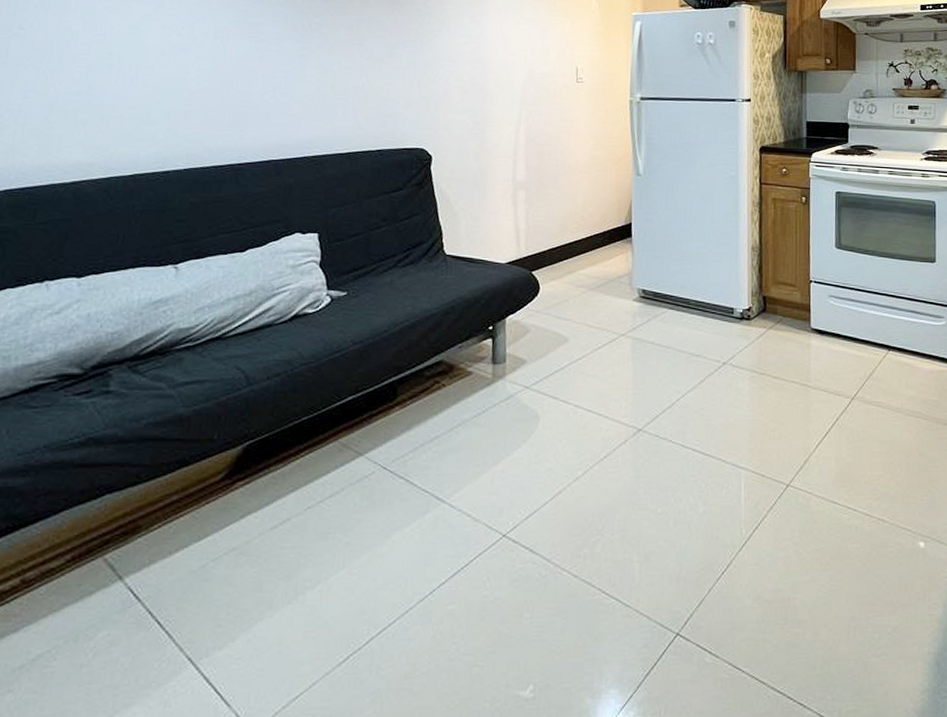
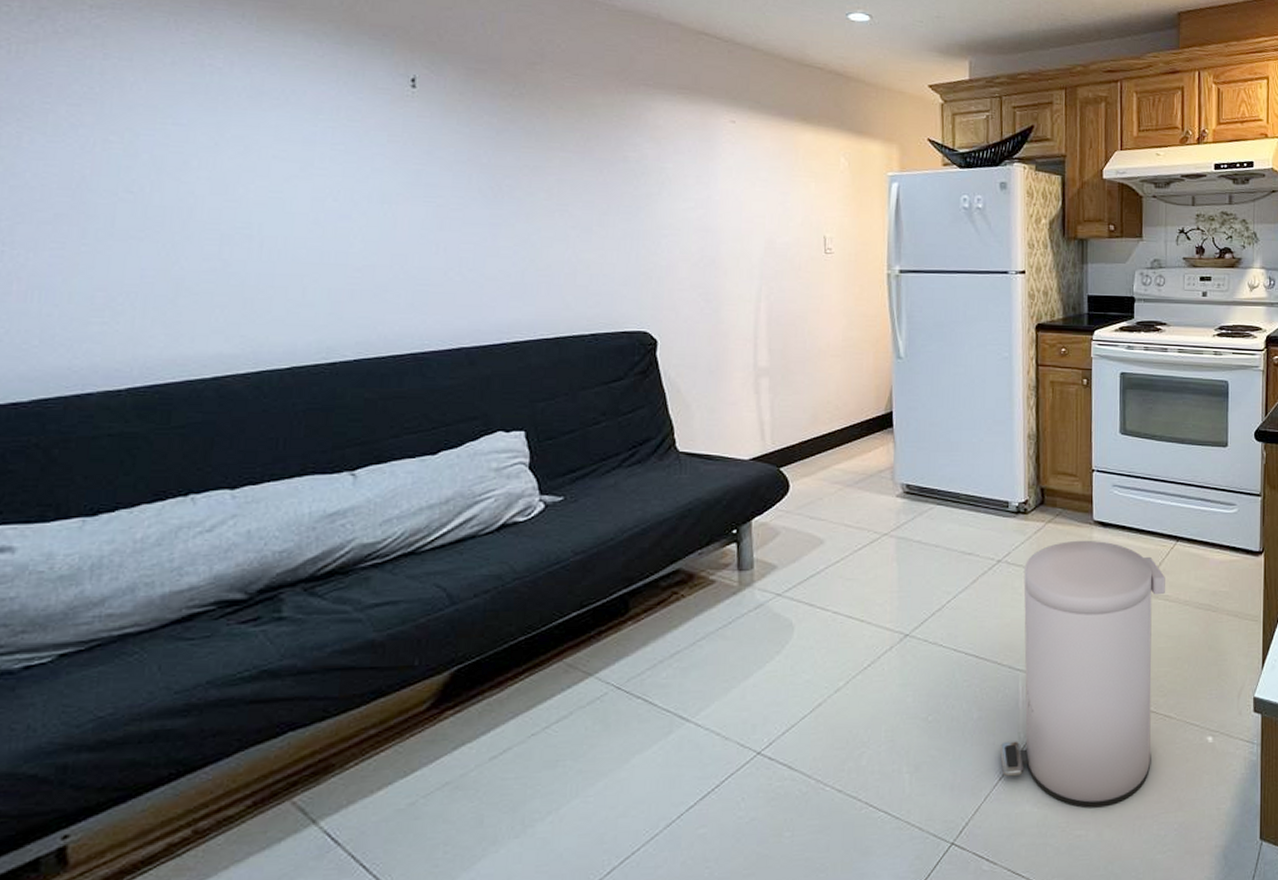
pedal bin: none [722,346,878,607] -> present [999,540,1165,808]

